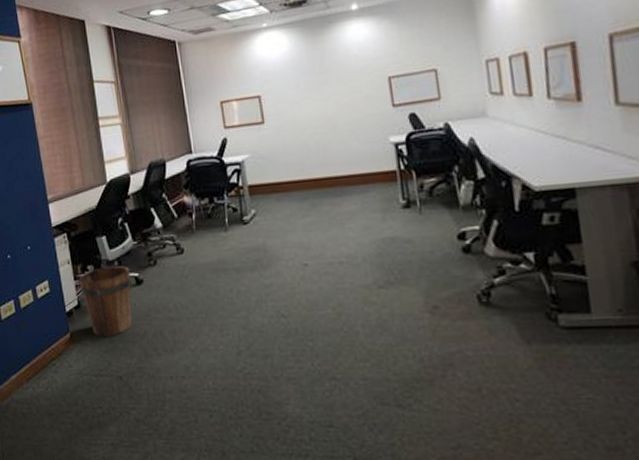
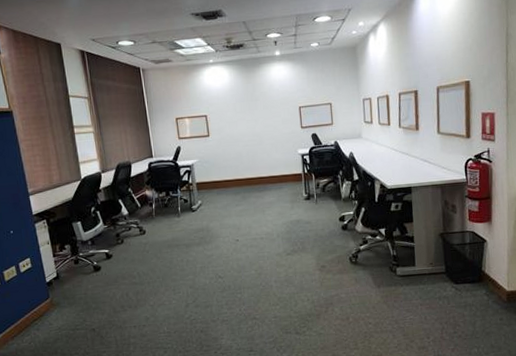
bucket: present [79,266,132,337] -> none [57,244,103,300]

